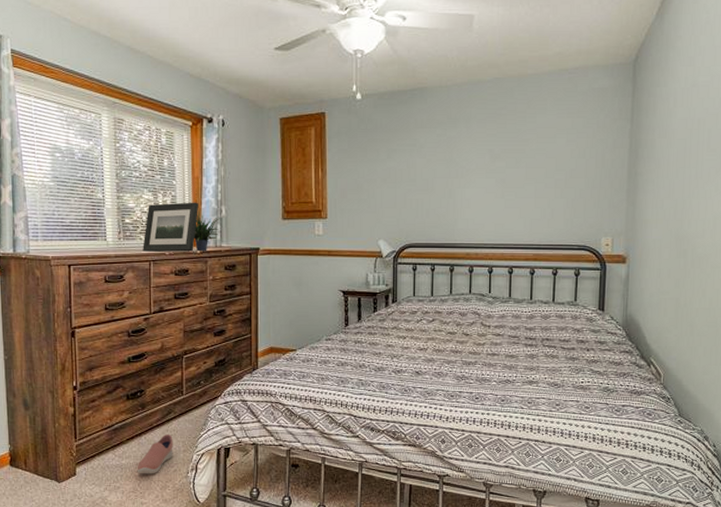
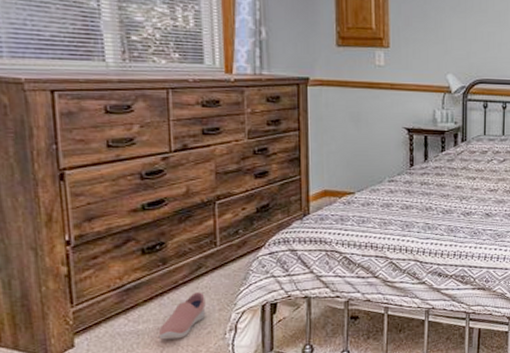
picture frame: present [143,202,199,252] -> none [157,19,232,79]
potted plant: present [194,210,220,252] -> none [225,30,259,80]

